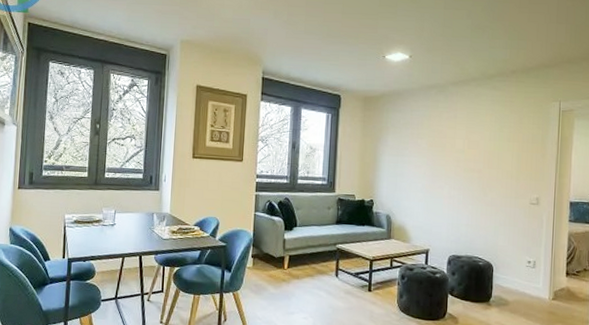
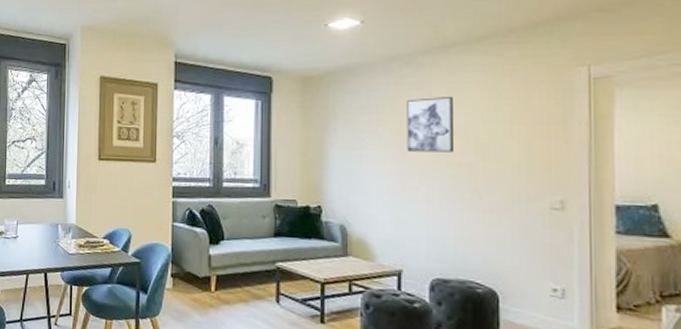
wall art: none [437,118,471,161] -> present [407,96,455,153]

